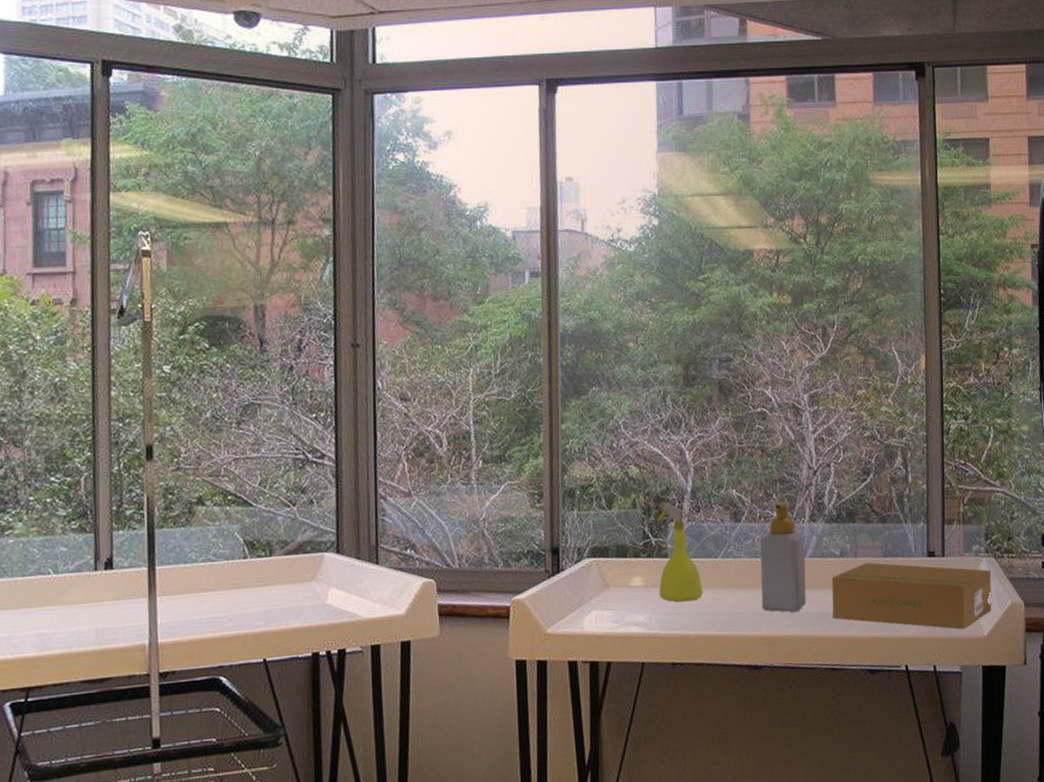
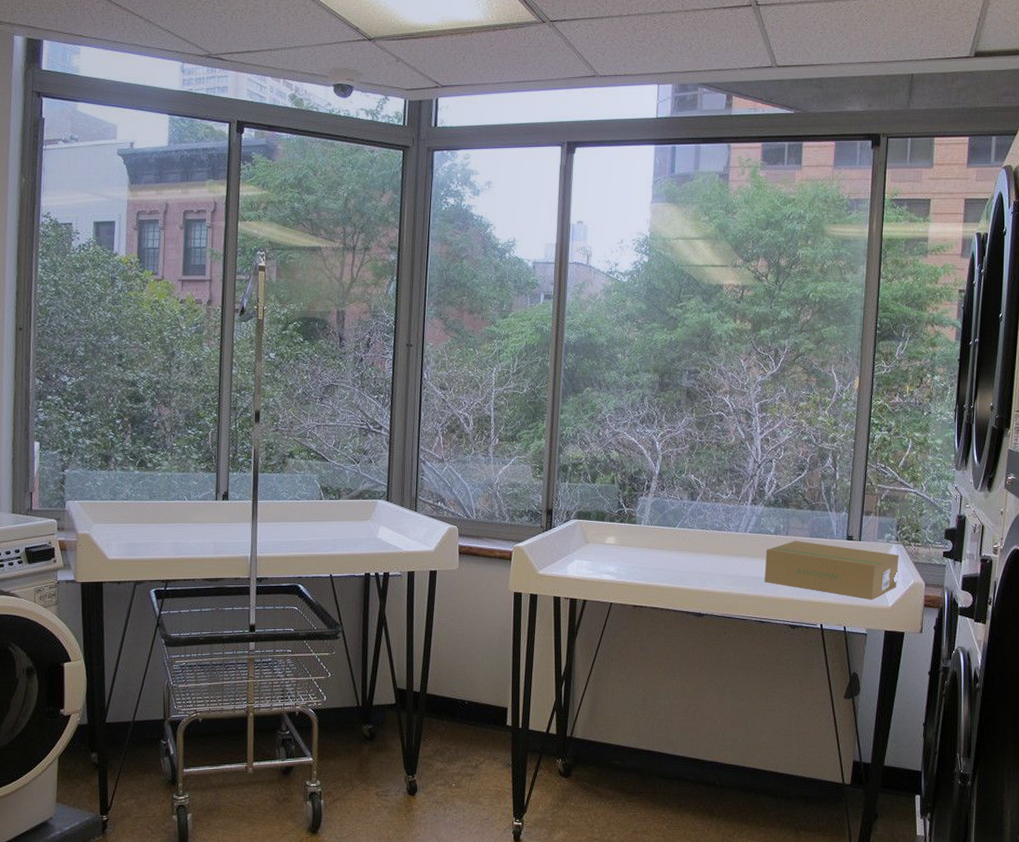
spray bottle: present [656,501,703,602] -> none [627,480,662,559]
soap bottle: present [759,501,807,612] -> none [708,487,746,574]

